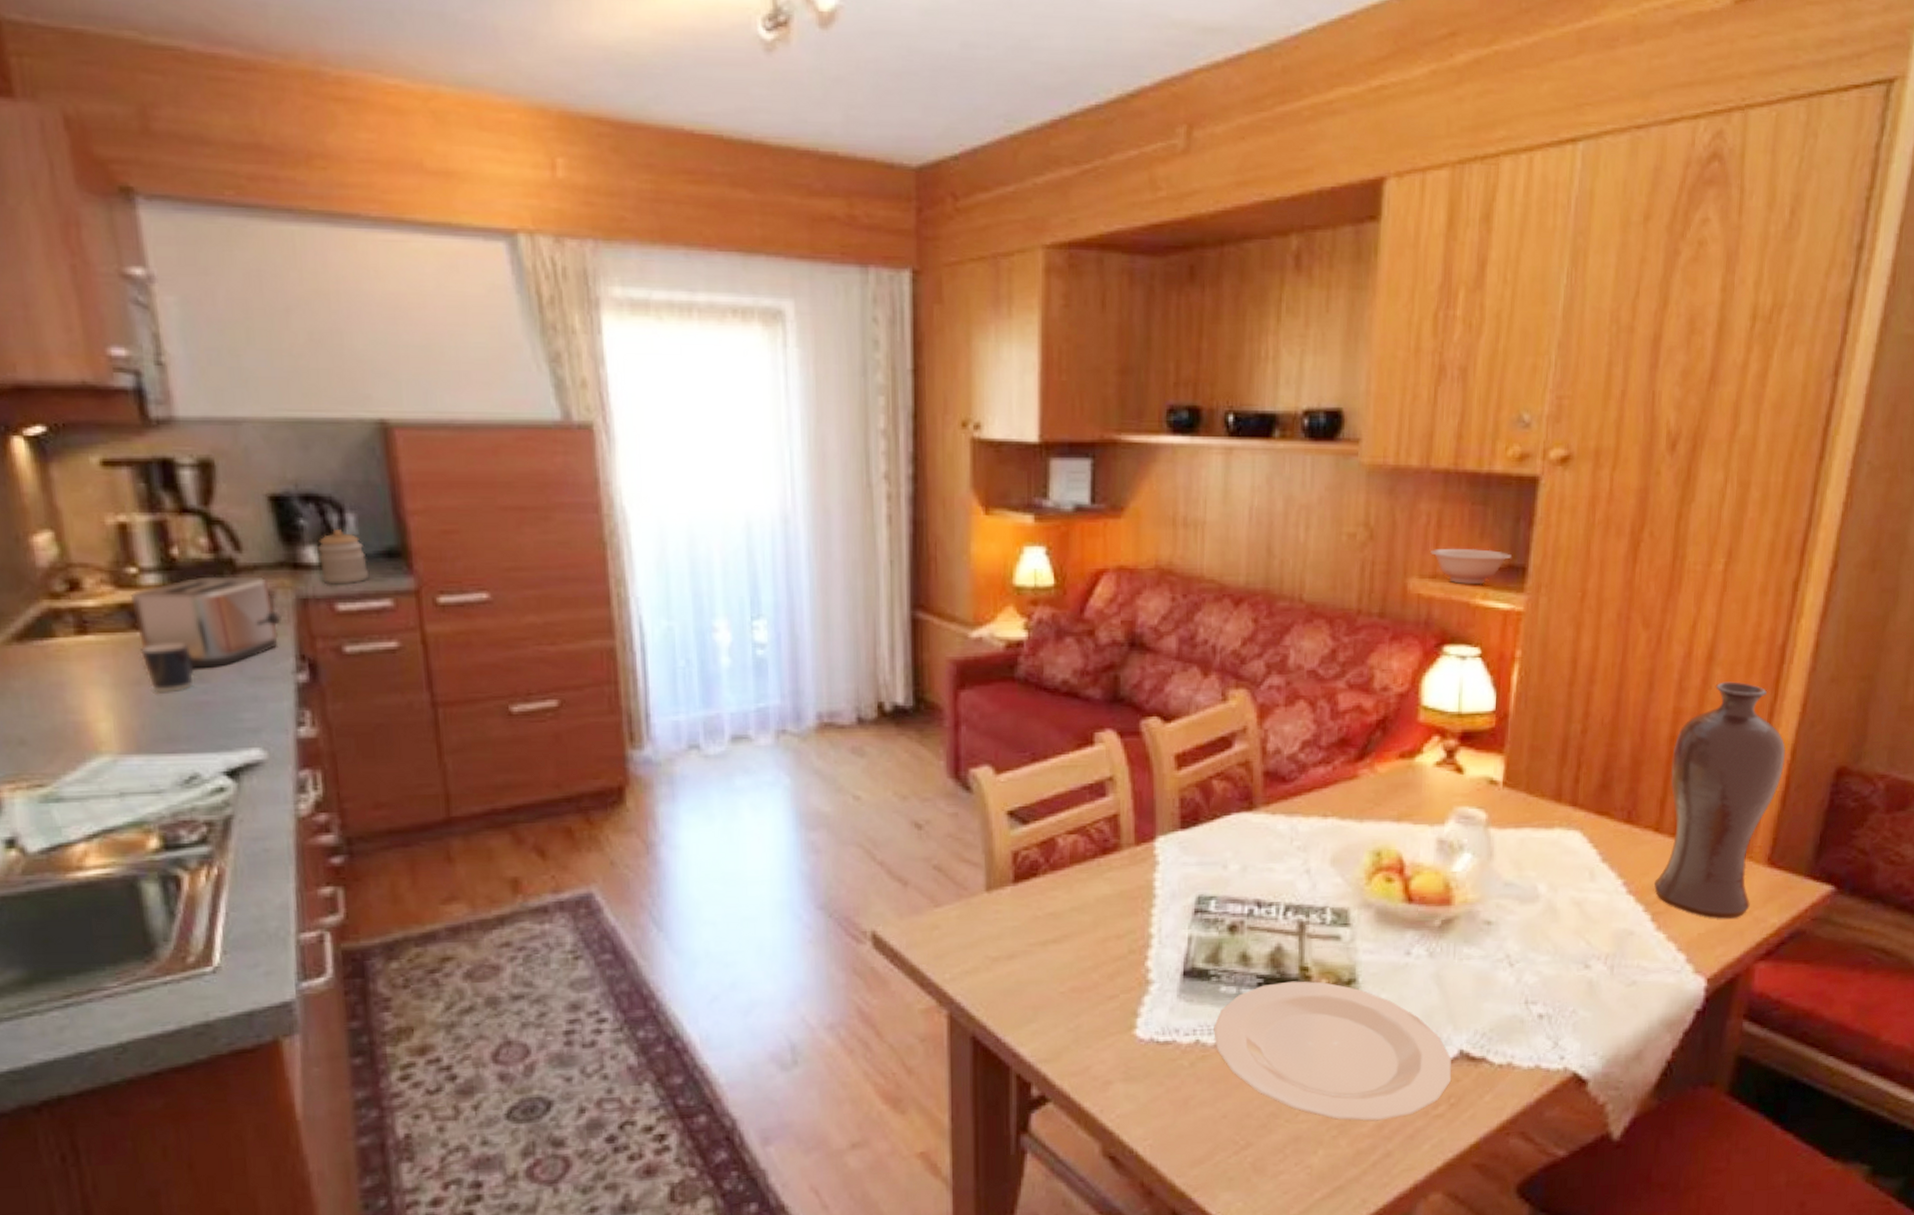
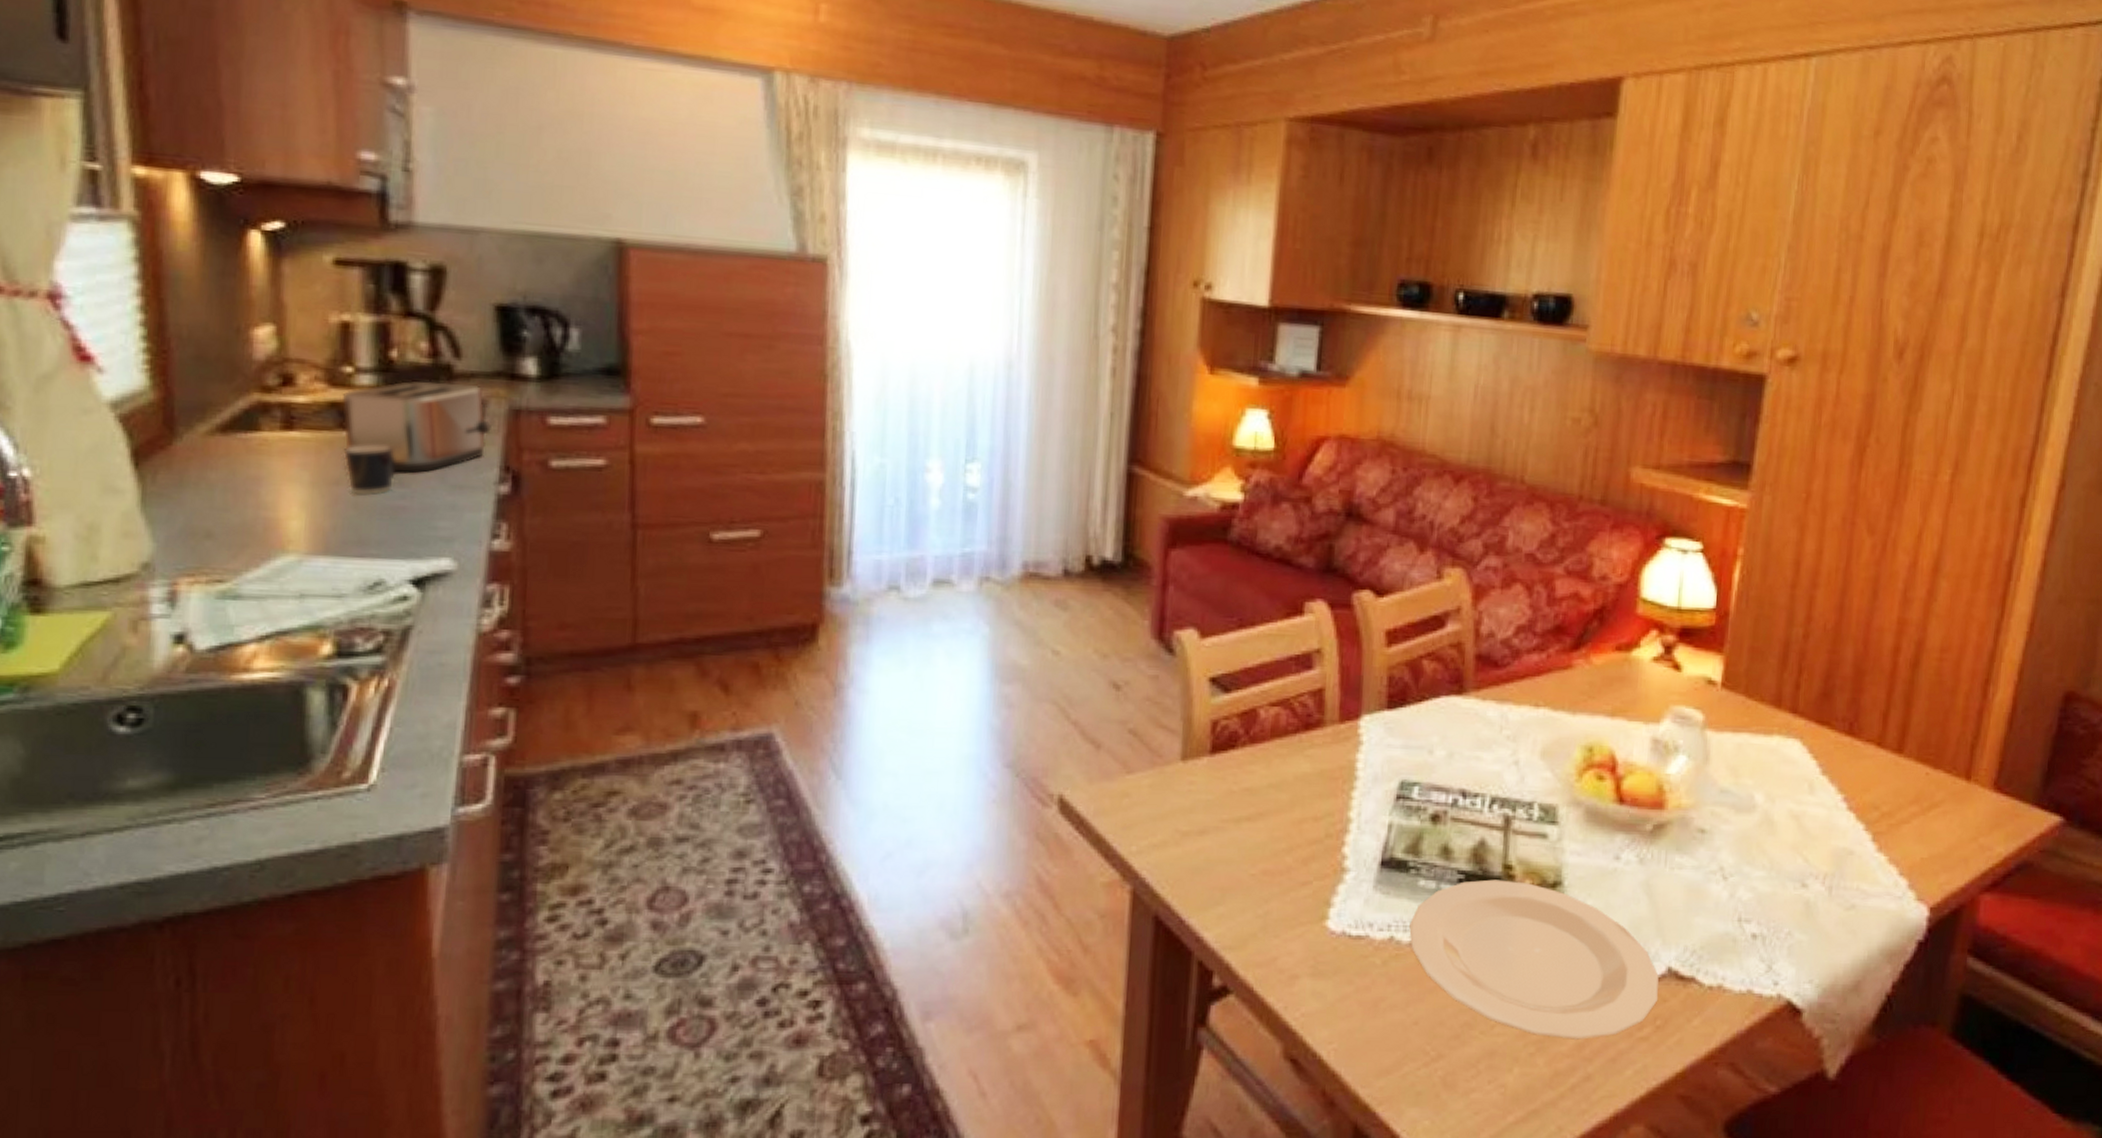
jar: present [317,528,368,585] -> none [537,342,586,399]
decorative bowl: present [1429,548,1511,585] -> none [1654,439,1736,479]
vase: present [1654,682,1785,919] -> none [1876,595,2012,844]

